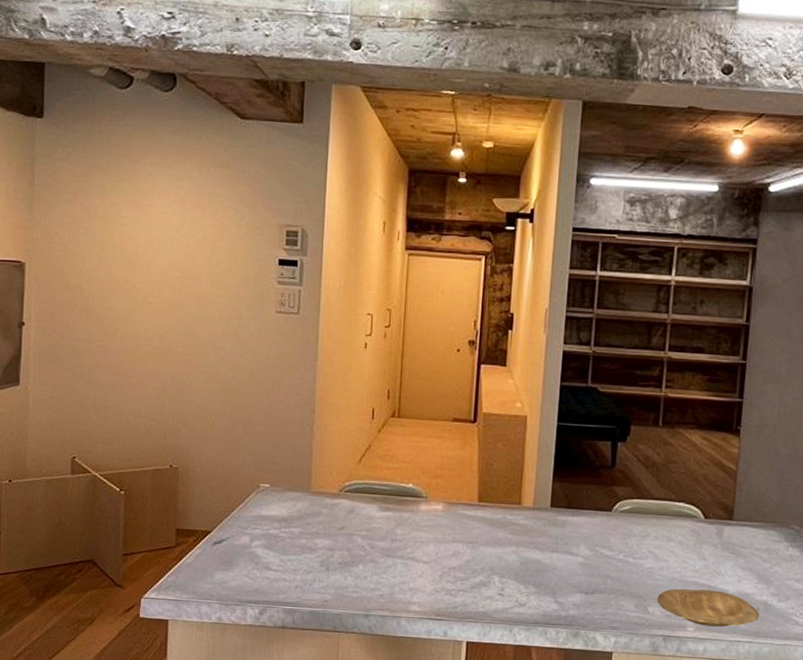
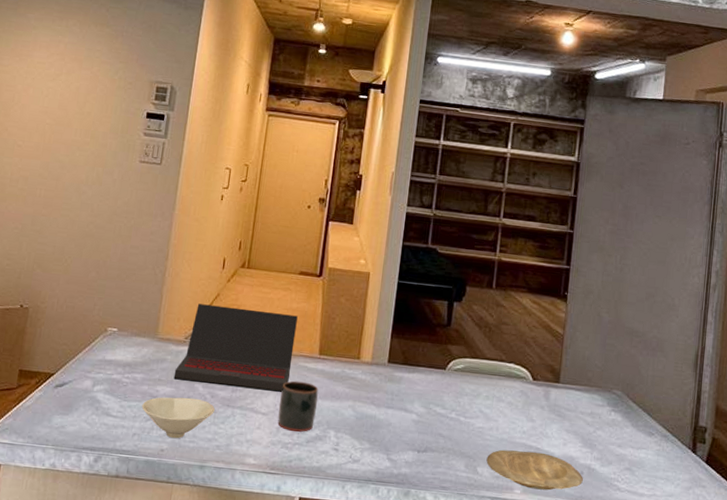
bowl: none [301,549,376,590] -> present [141,397,216,439]
laptop: none [331,456,454,541] -> present [173,304,298,393]
mug: none [440,528,480,579] -> present [277,380,319,432]

